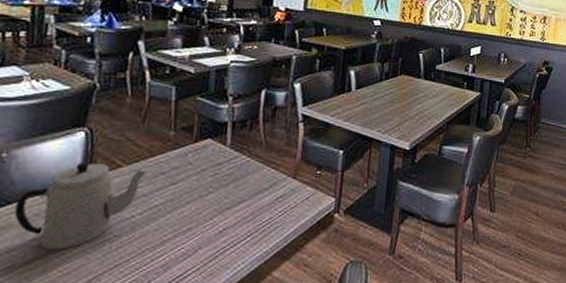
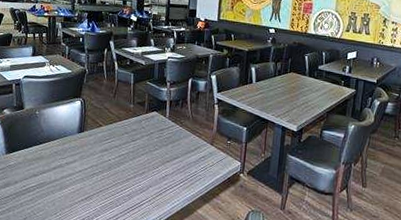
teapot: present [14,162,147,250] -> none [44,121,117,177]

